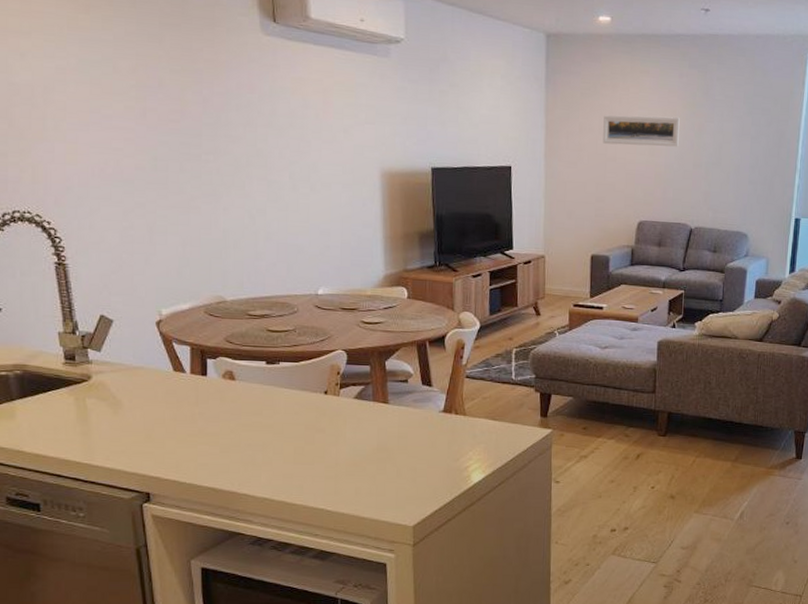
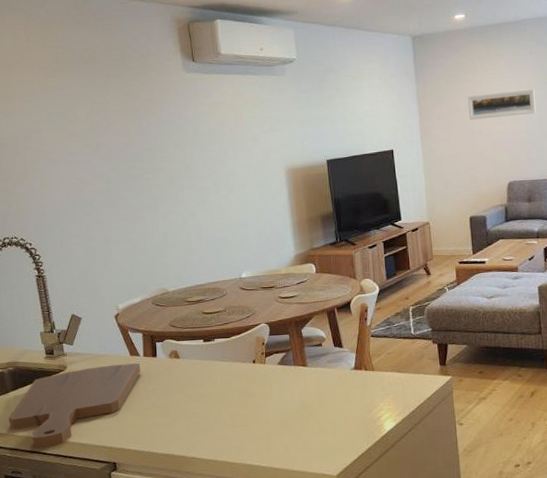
cutting board: none [14,380,186,469] -> present [9,363,141,449]

